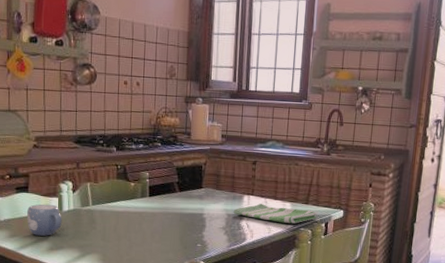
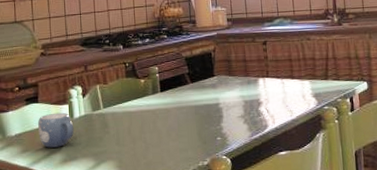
dish towel: present [233,204,317,224] -> none [250,85,340,104]

